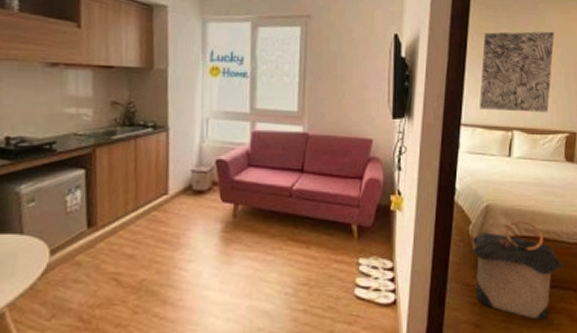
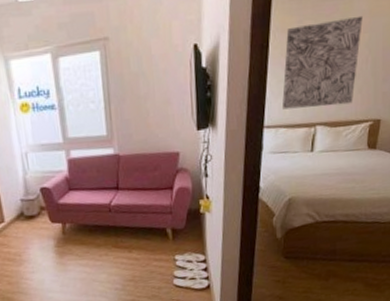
laundry hamper: present [473,219,564,320] -> none [276,207,361,288]

